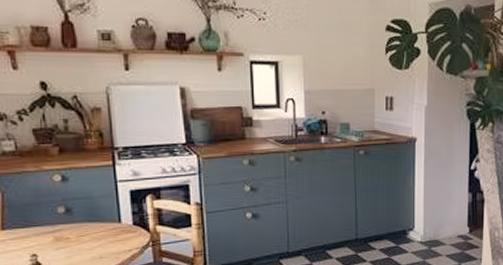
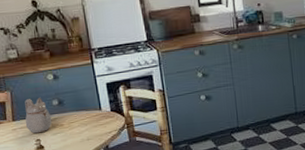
teapot: none [18,203,55,247] -> present [25,98,52,134]

